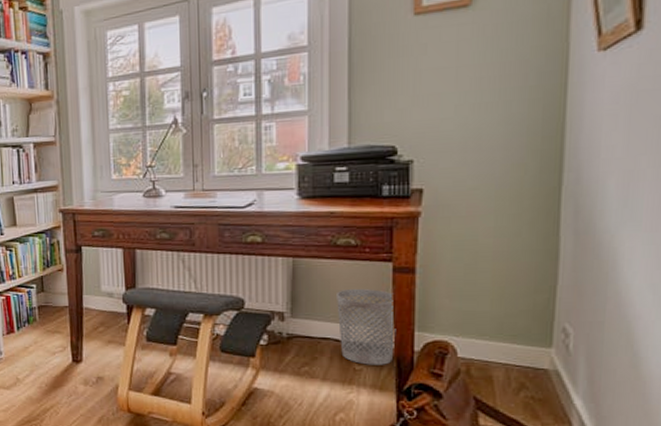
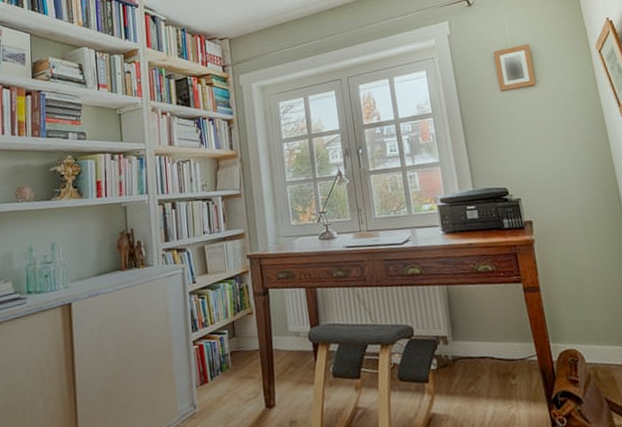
wastebasket: present [337,288,396,365] -> none [485,308,538,379]

